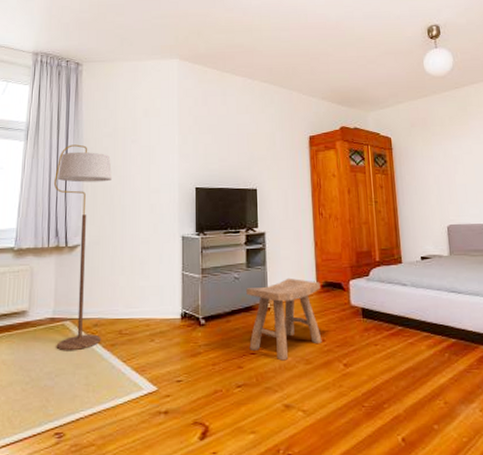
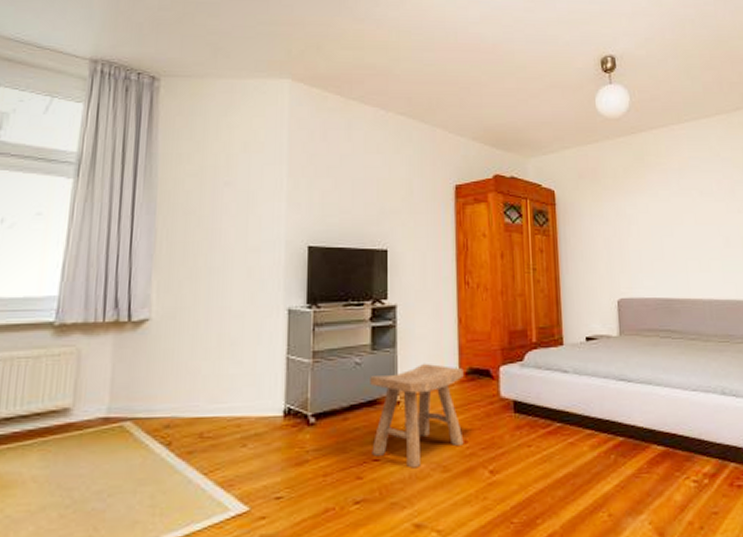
floor lamp: present [53,144,113,351] -> none [112,185,197,462]

